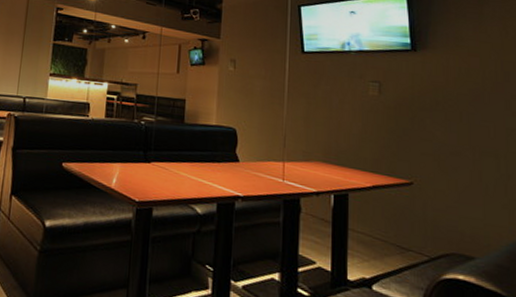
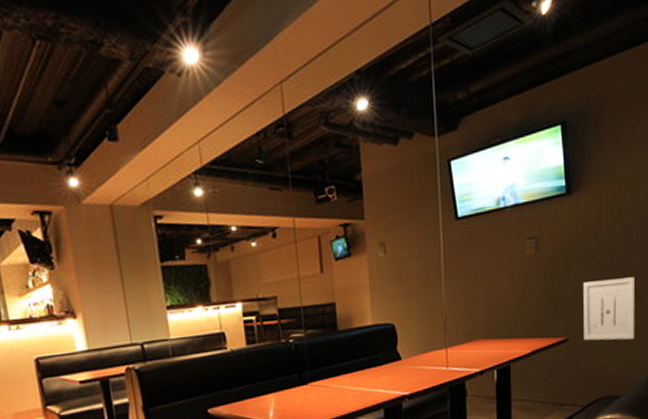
wall art: none [430,132,491,201] -> present [583,277,636,341]

